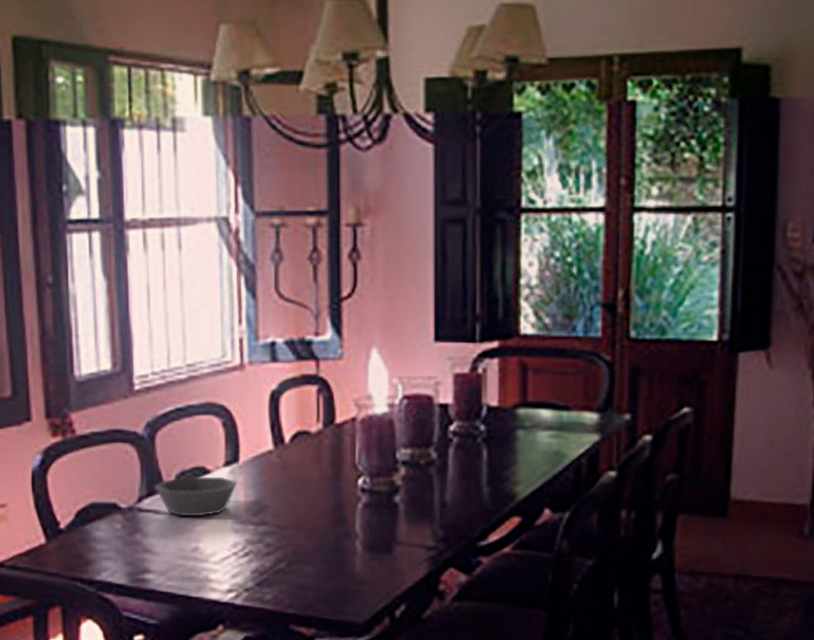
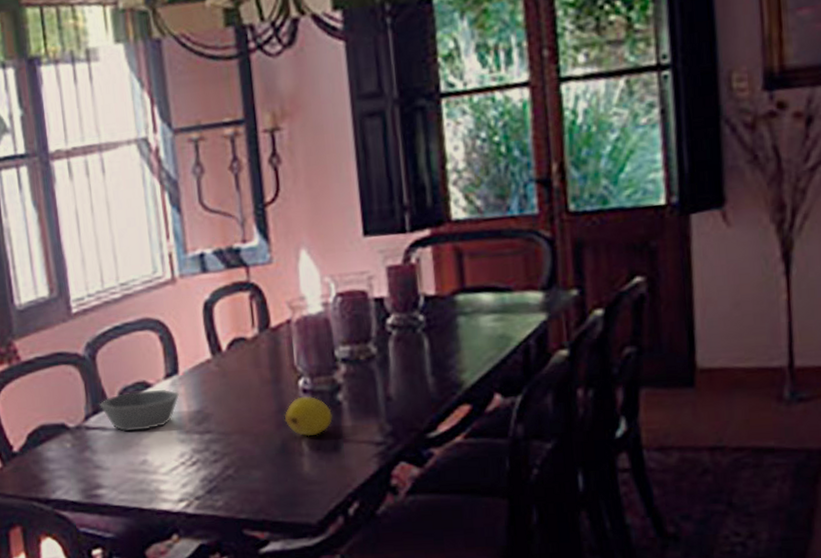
fruit: none [340,495,388,536] -> present [284,396,332,437]

